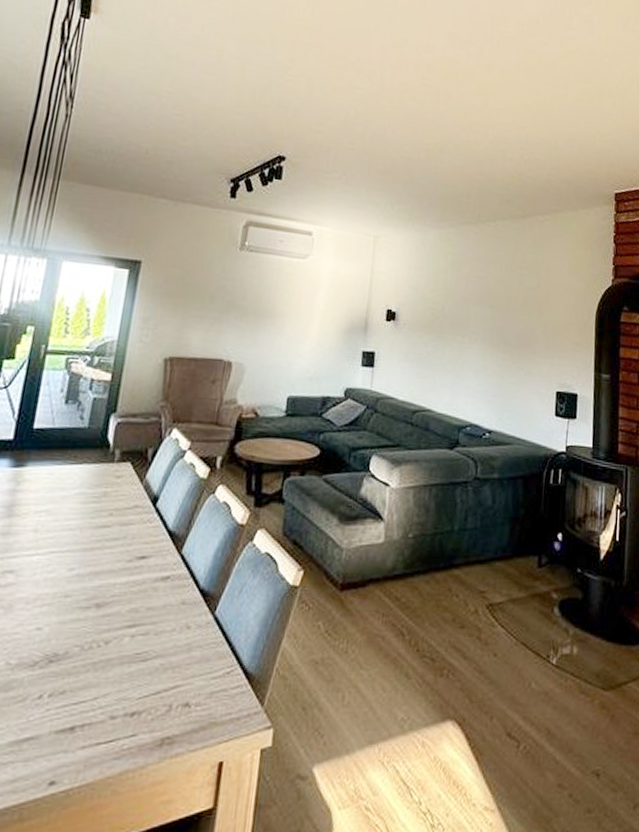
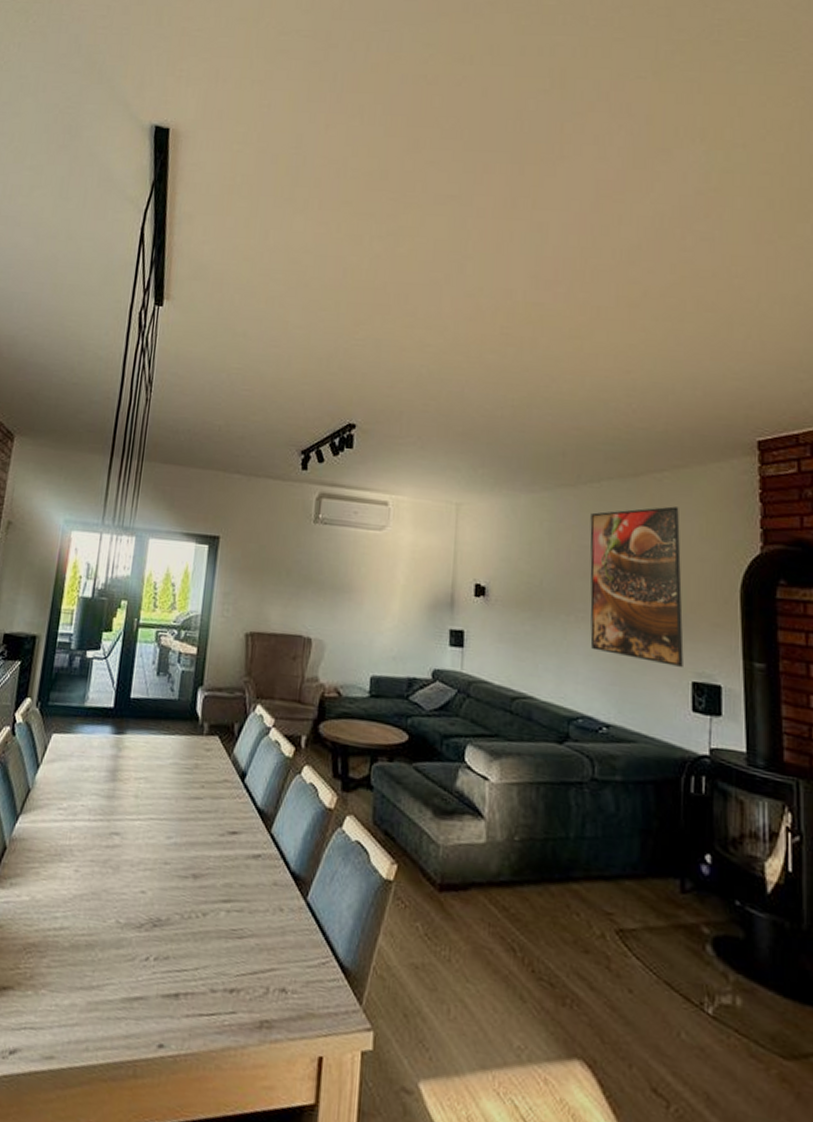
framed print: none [480,244,555,379] -> present [590,506,684,667]

